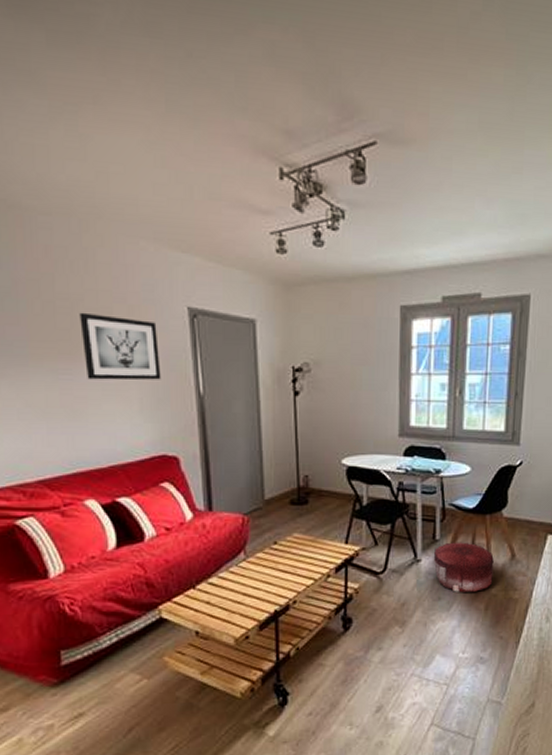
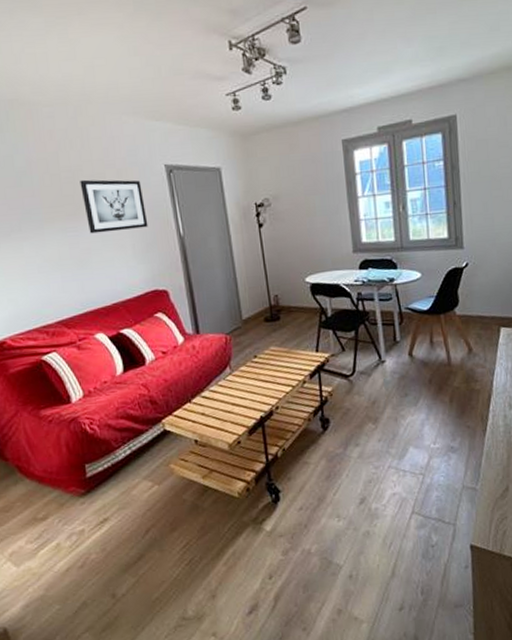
pouf: present [433,542,494,592] -> none [396,341,454,388]

